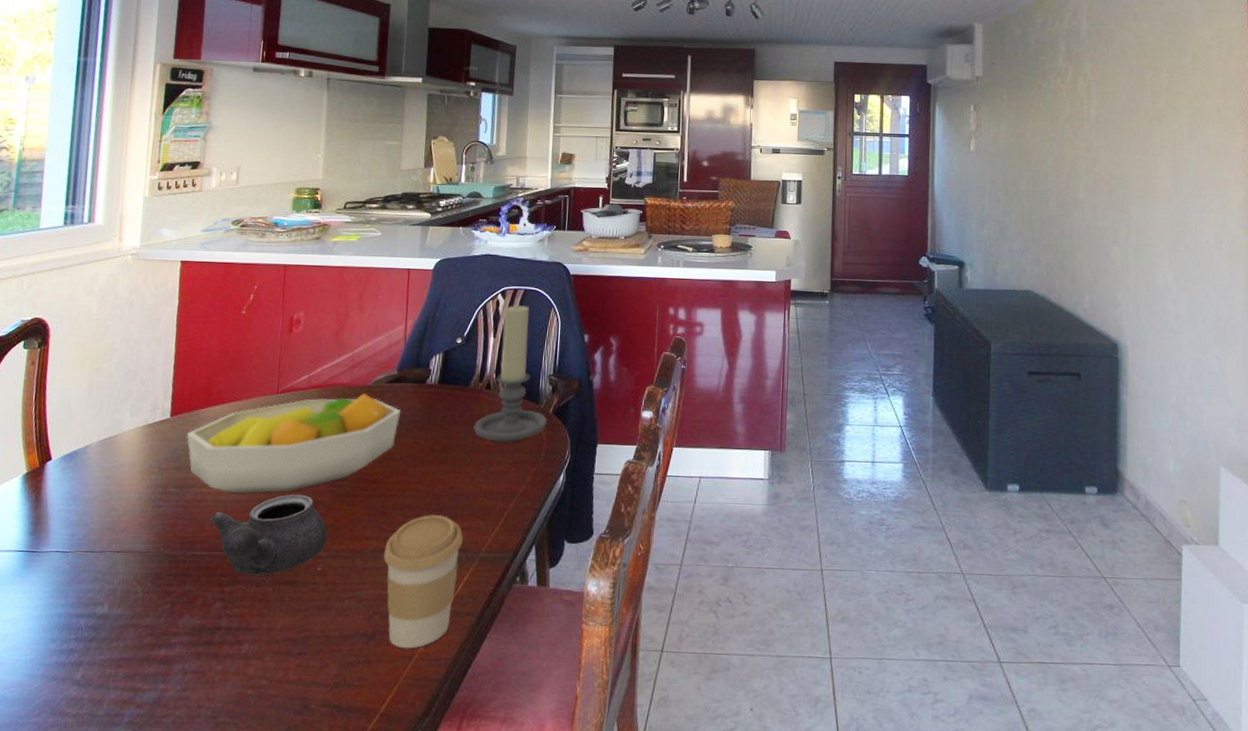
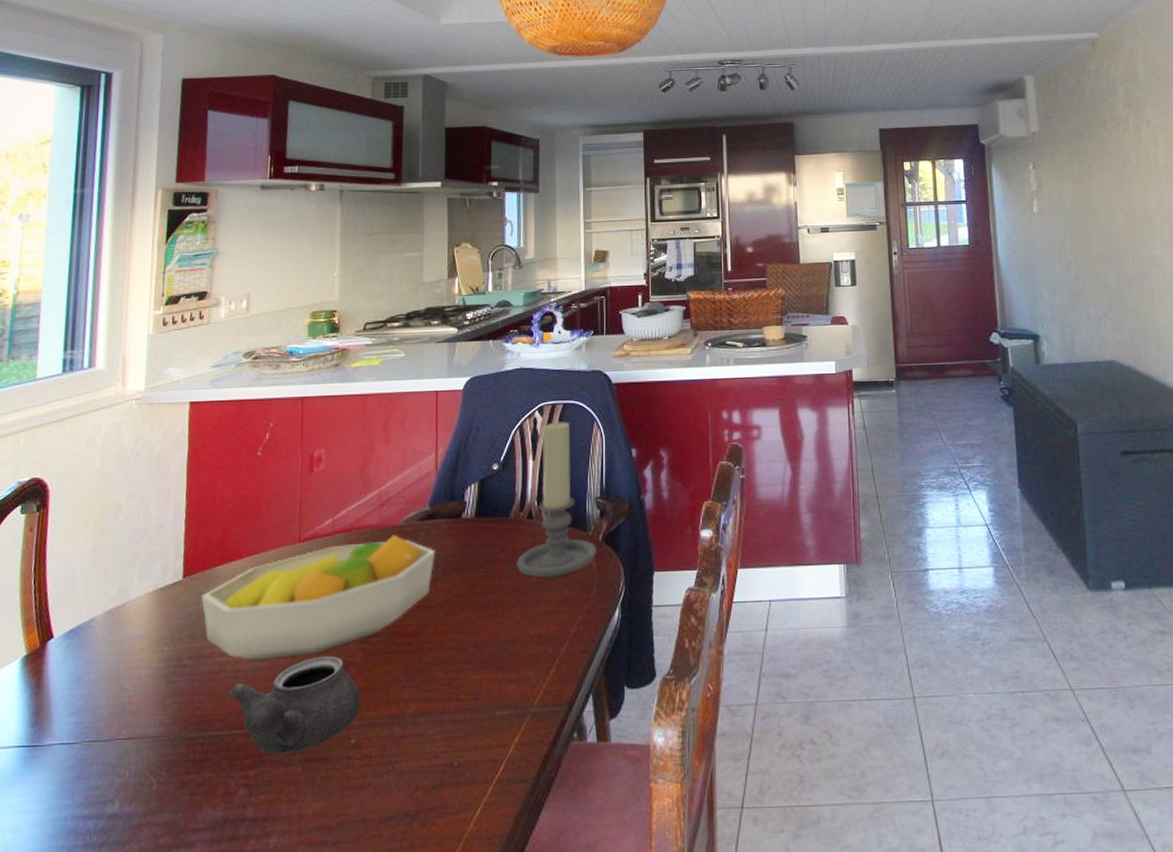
coffee cup: present [383,514,463,649] -> none [424,666,511,828]

